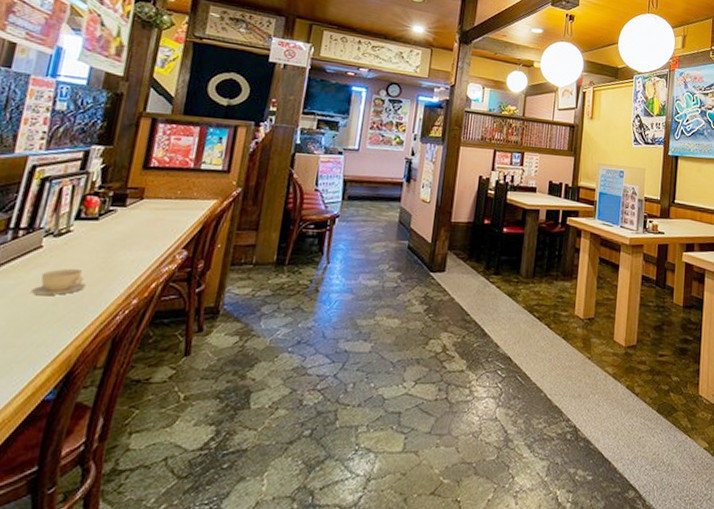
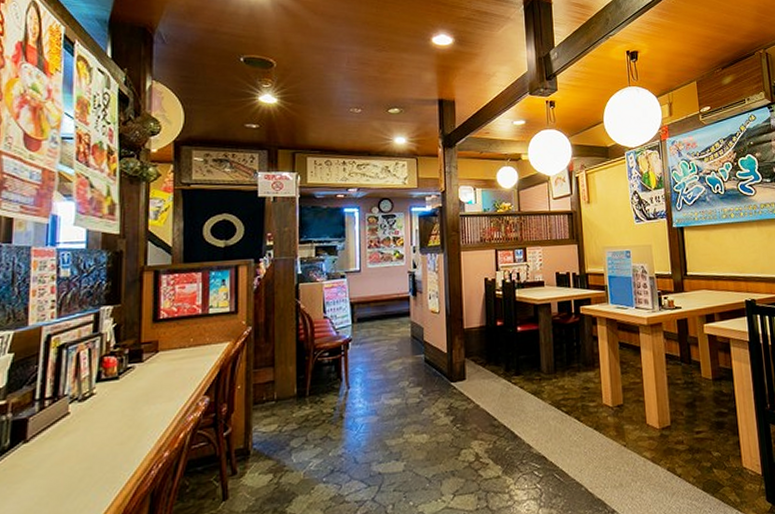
teacup: present [32,268,86,295] -> none [67,429,117,461]

